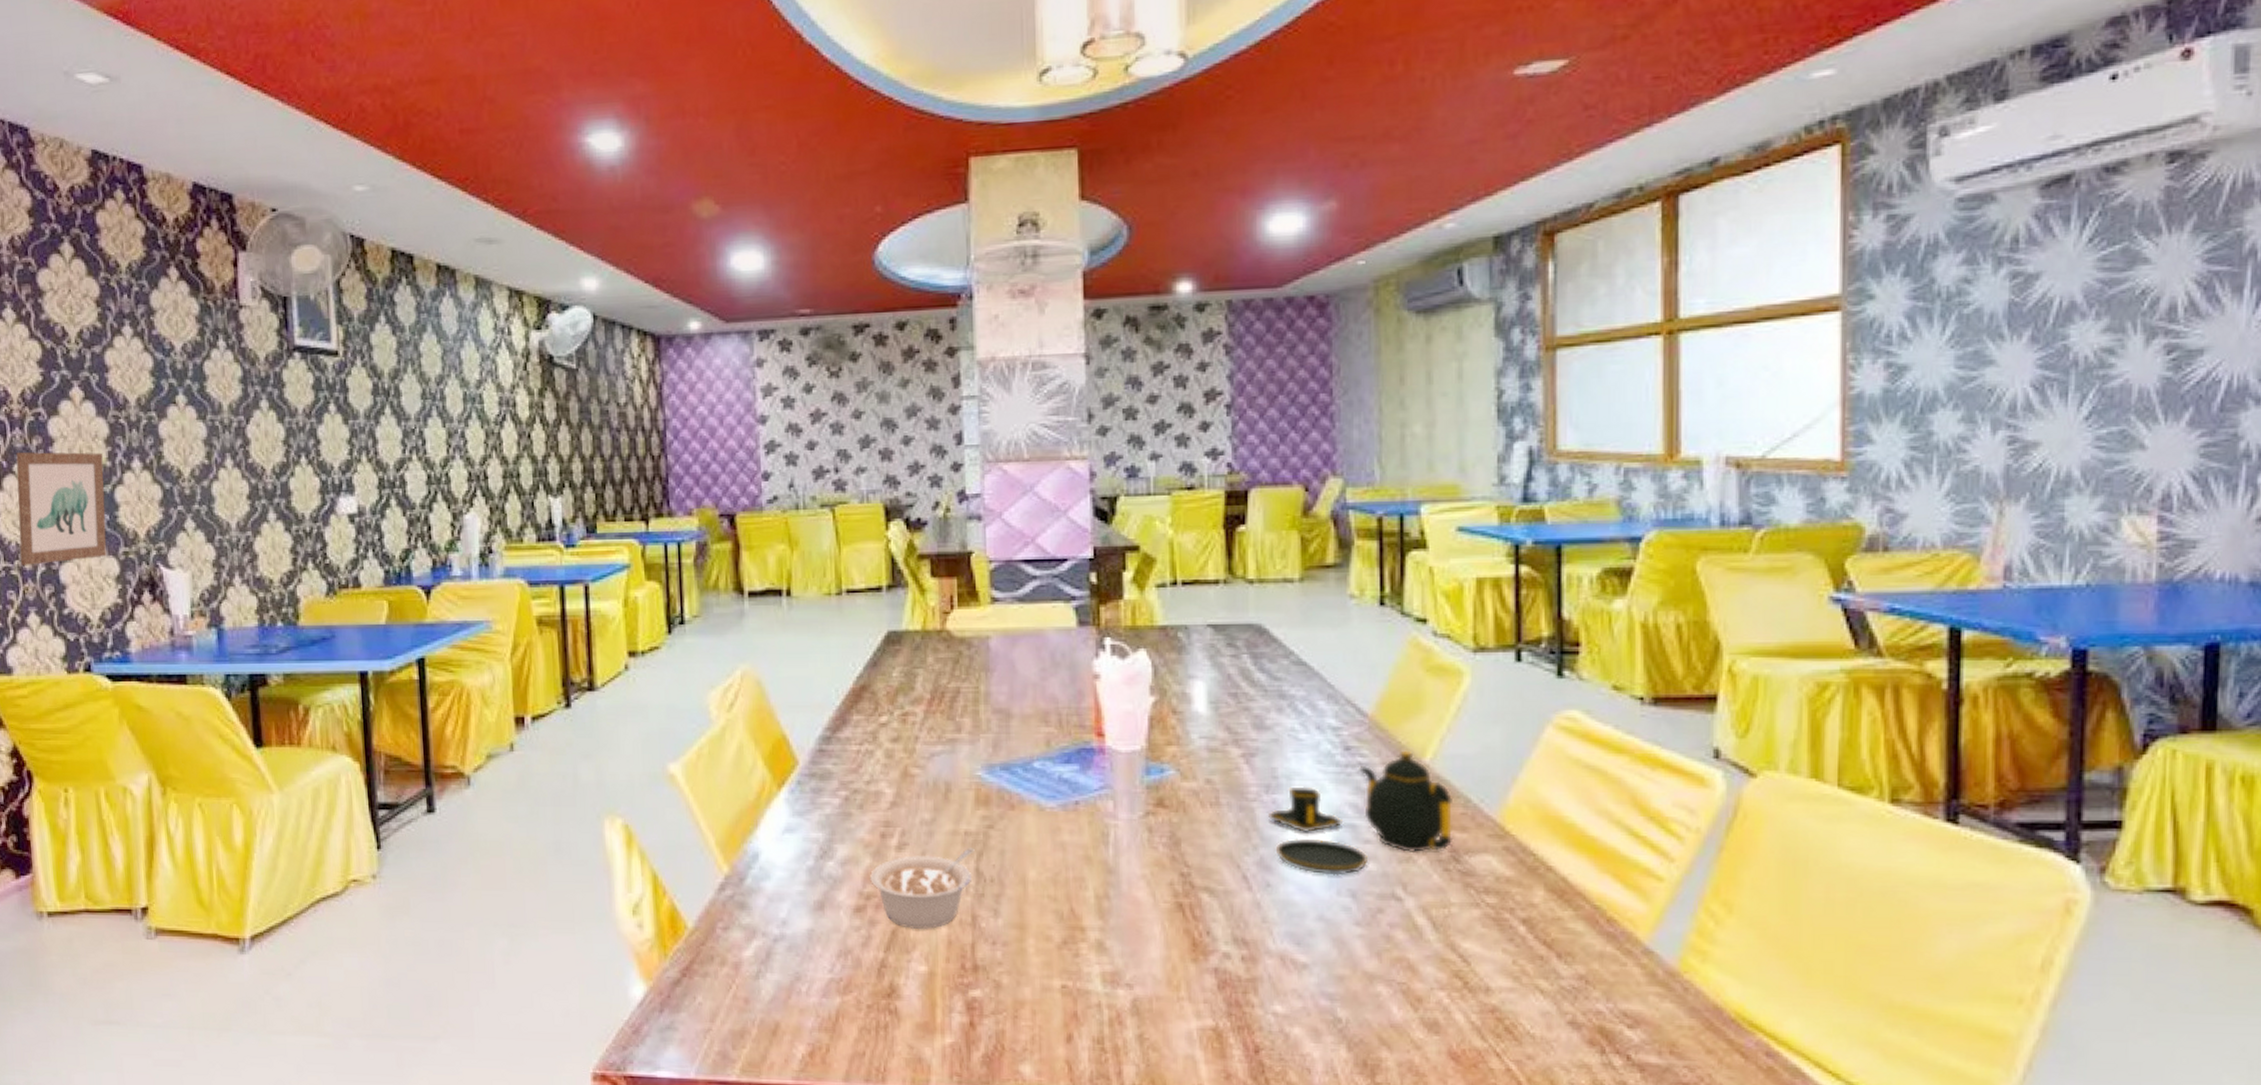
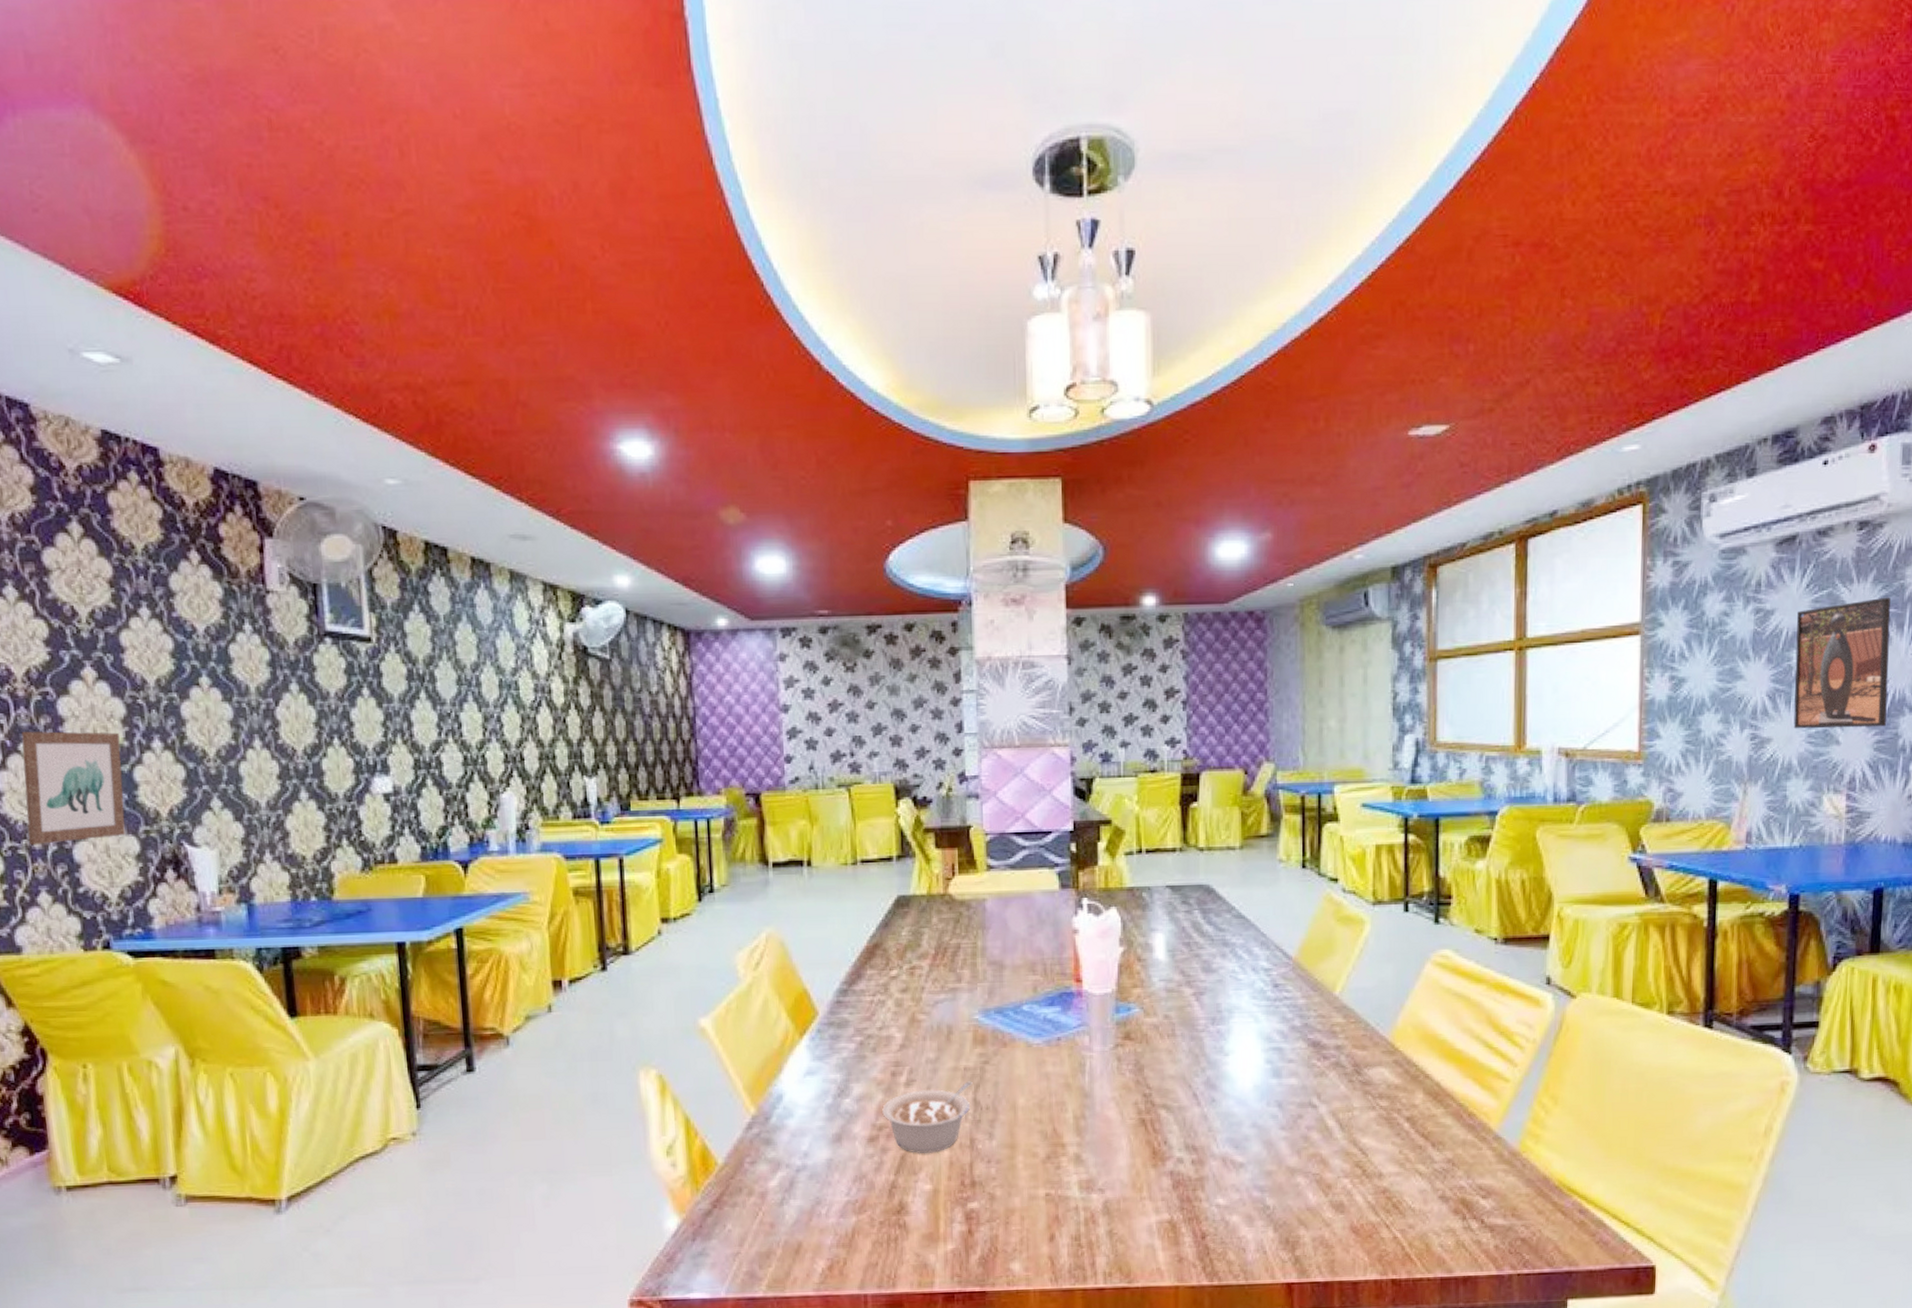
teapot: present [1267,750,1454,876] -> none [1213,986,1357,1090]
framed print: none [2073,250,2222,430] -> present [1793,597,1891,729]

